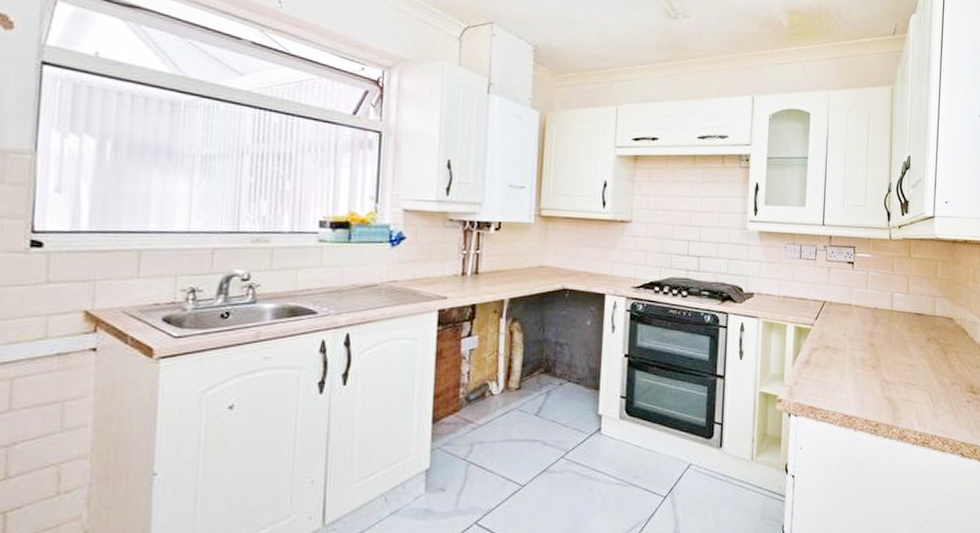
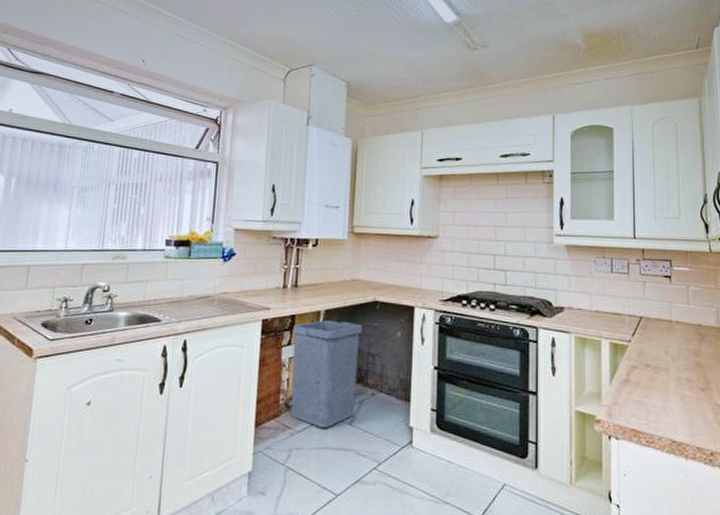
trash bin: none [472,309,550,421] -> present [290,320,362,429]

